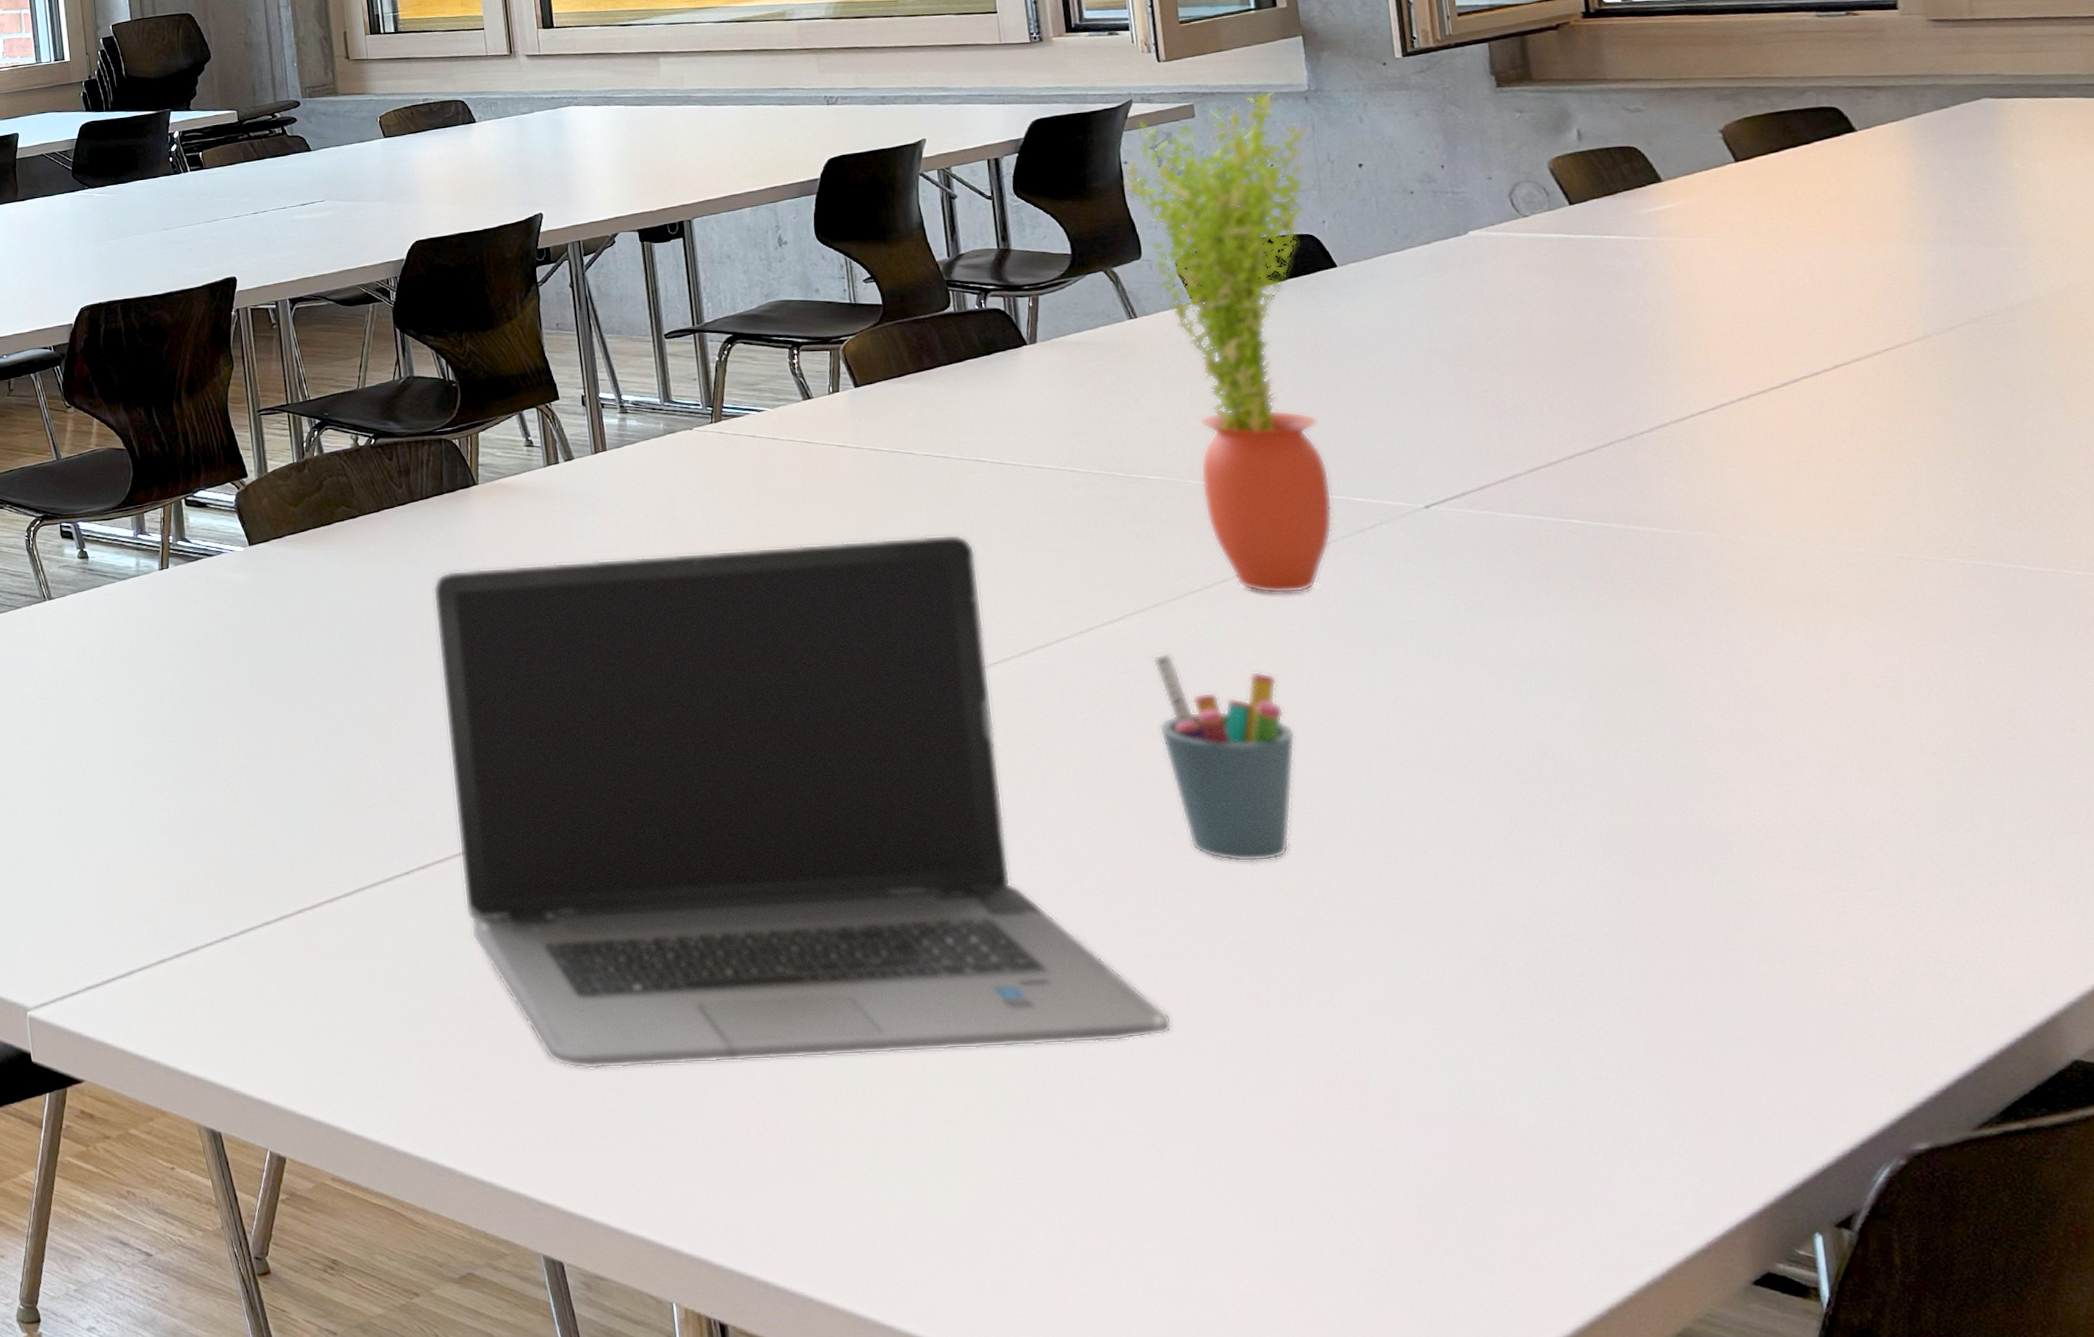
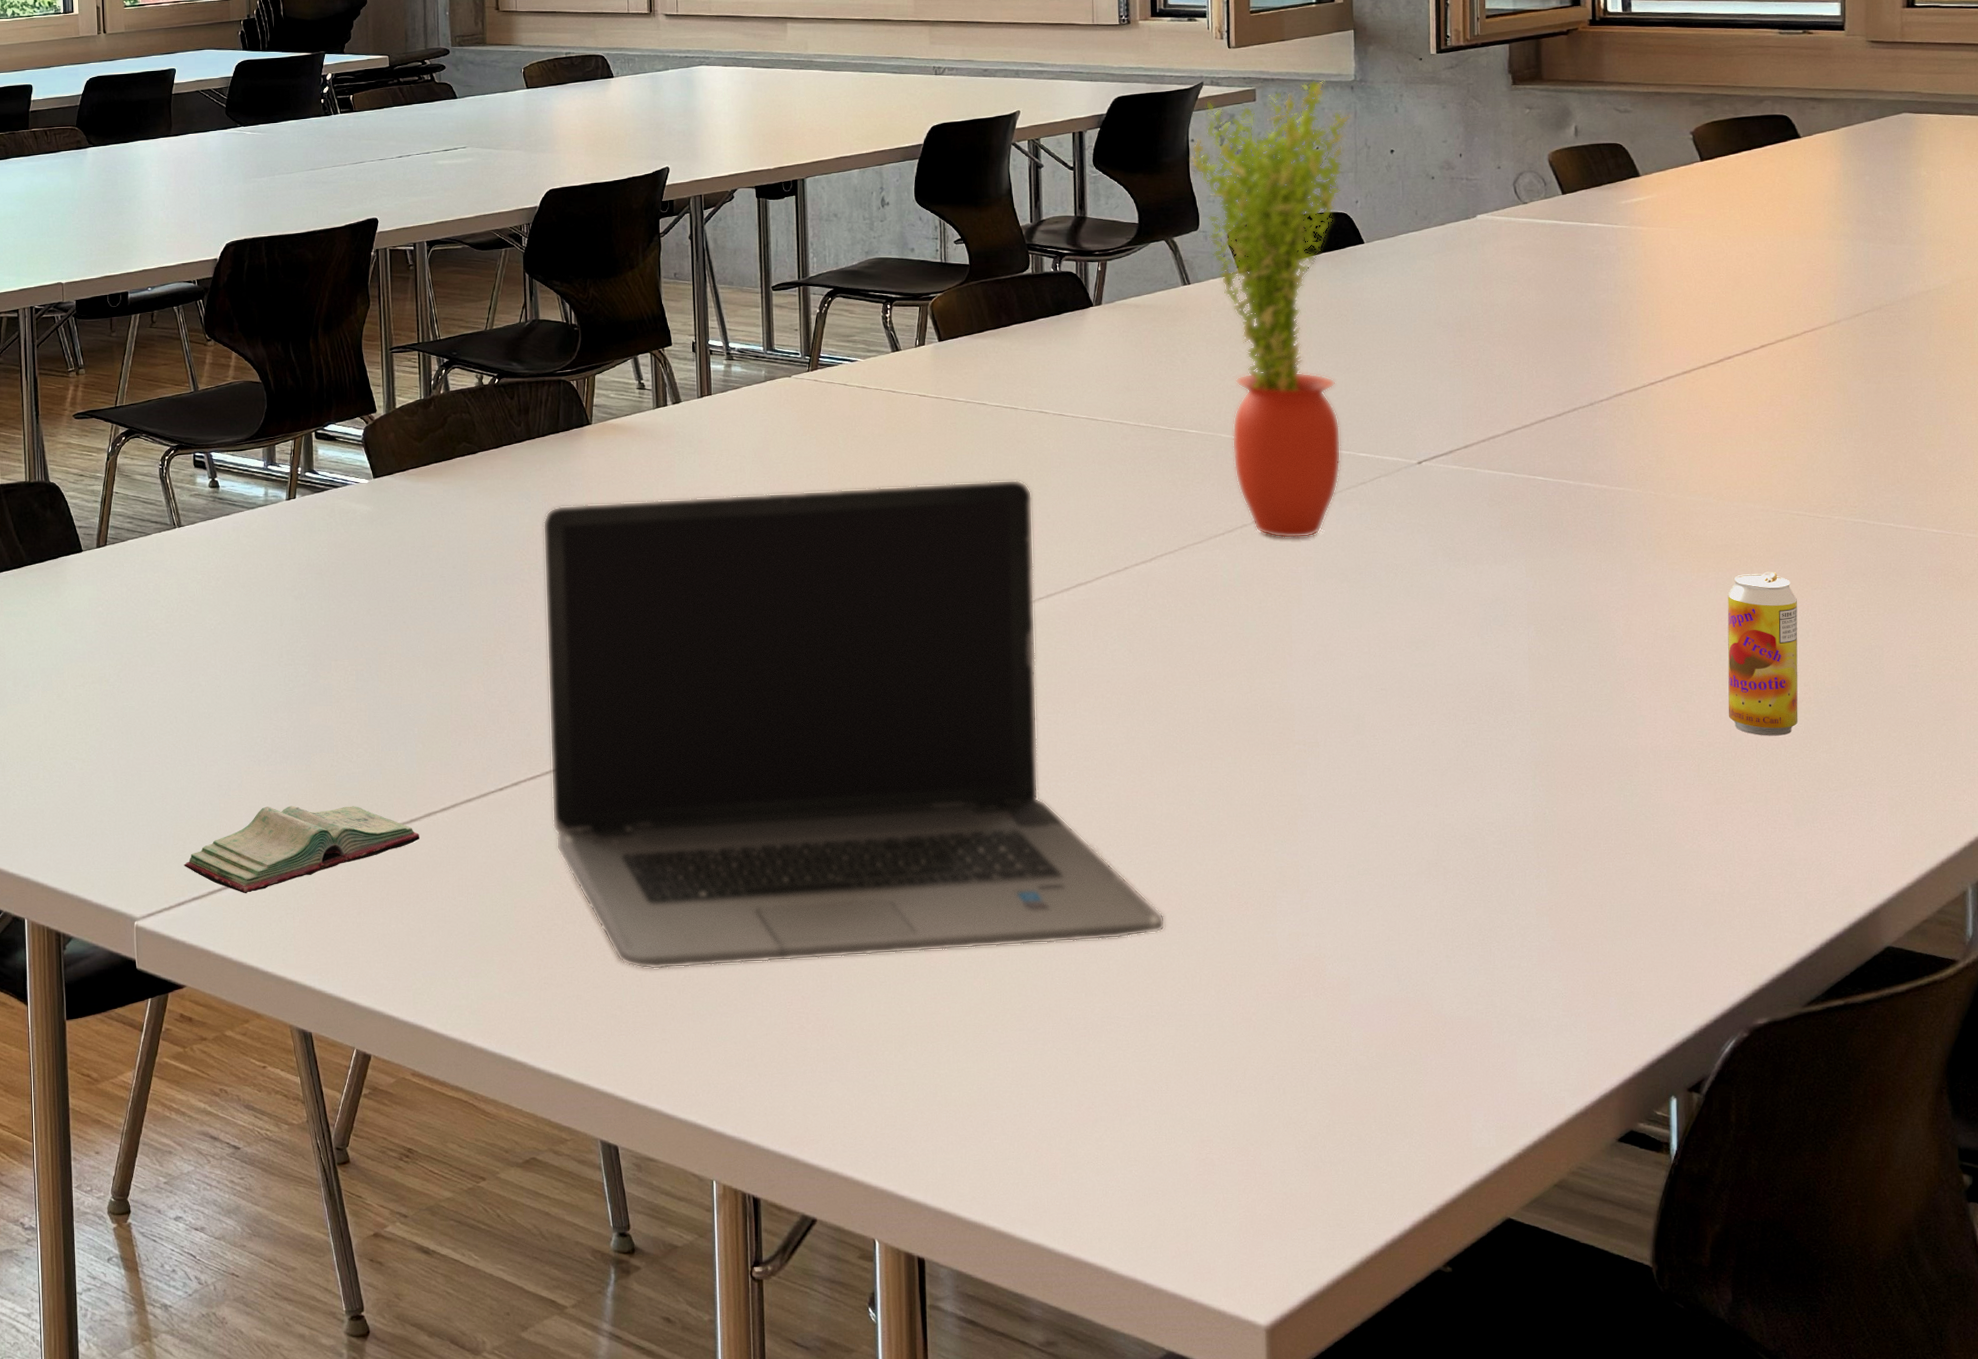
book: none [75,890,323,984] -> present [184,805,419,894]
pen holder: present [1153,652,1296,862] -> none [1177,589,1292,779]
beverage can: none [1822,623,1929,813] -> present [1727,571,1798,736]

